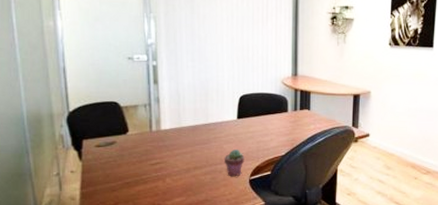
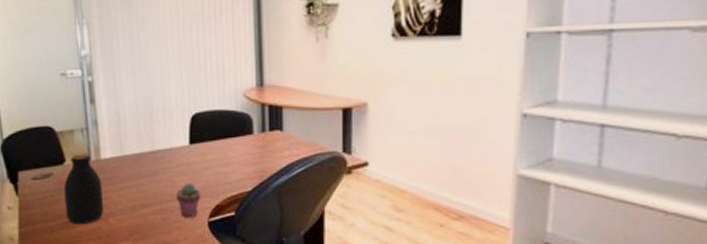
bottle: none [126,123,162,185] -> present [64,151,104,225]

